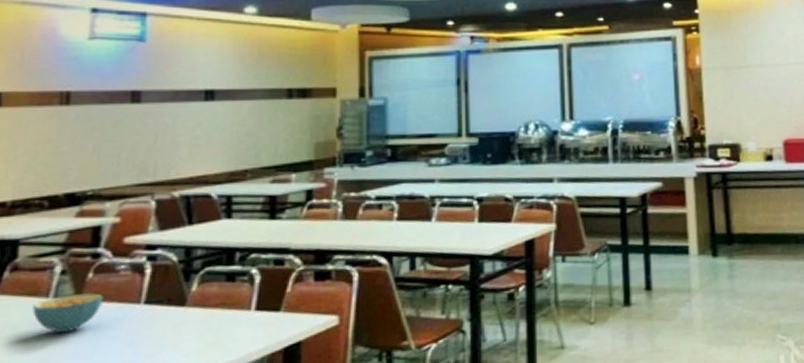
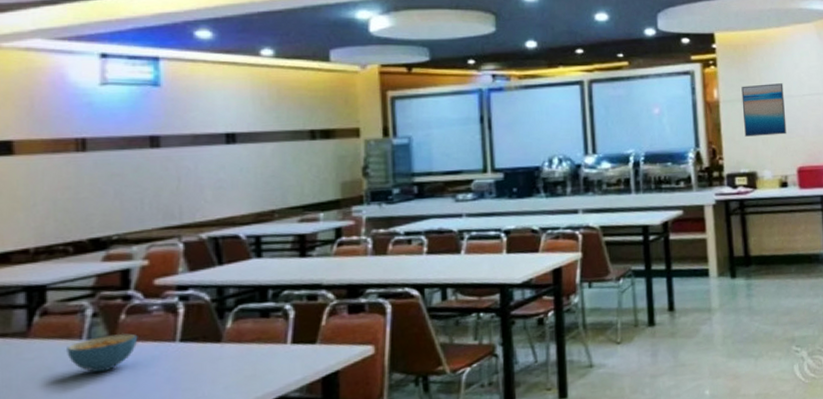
wall art: none [724,51,772,106] -> present [741,83,787,137]

